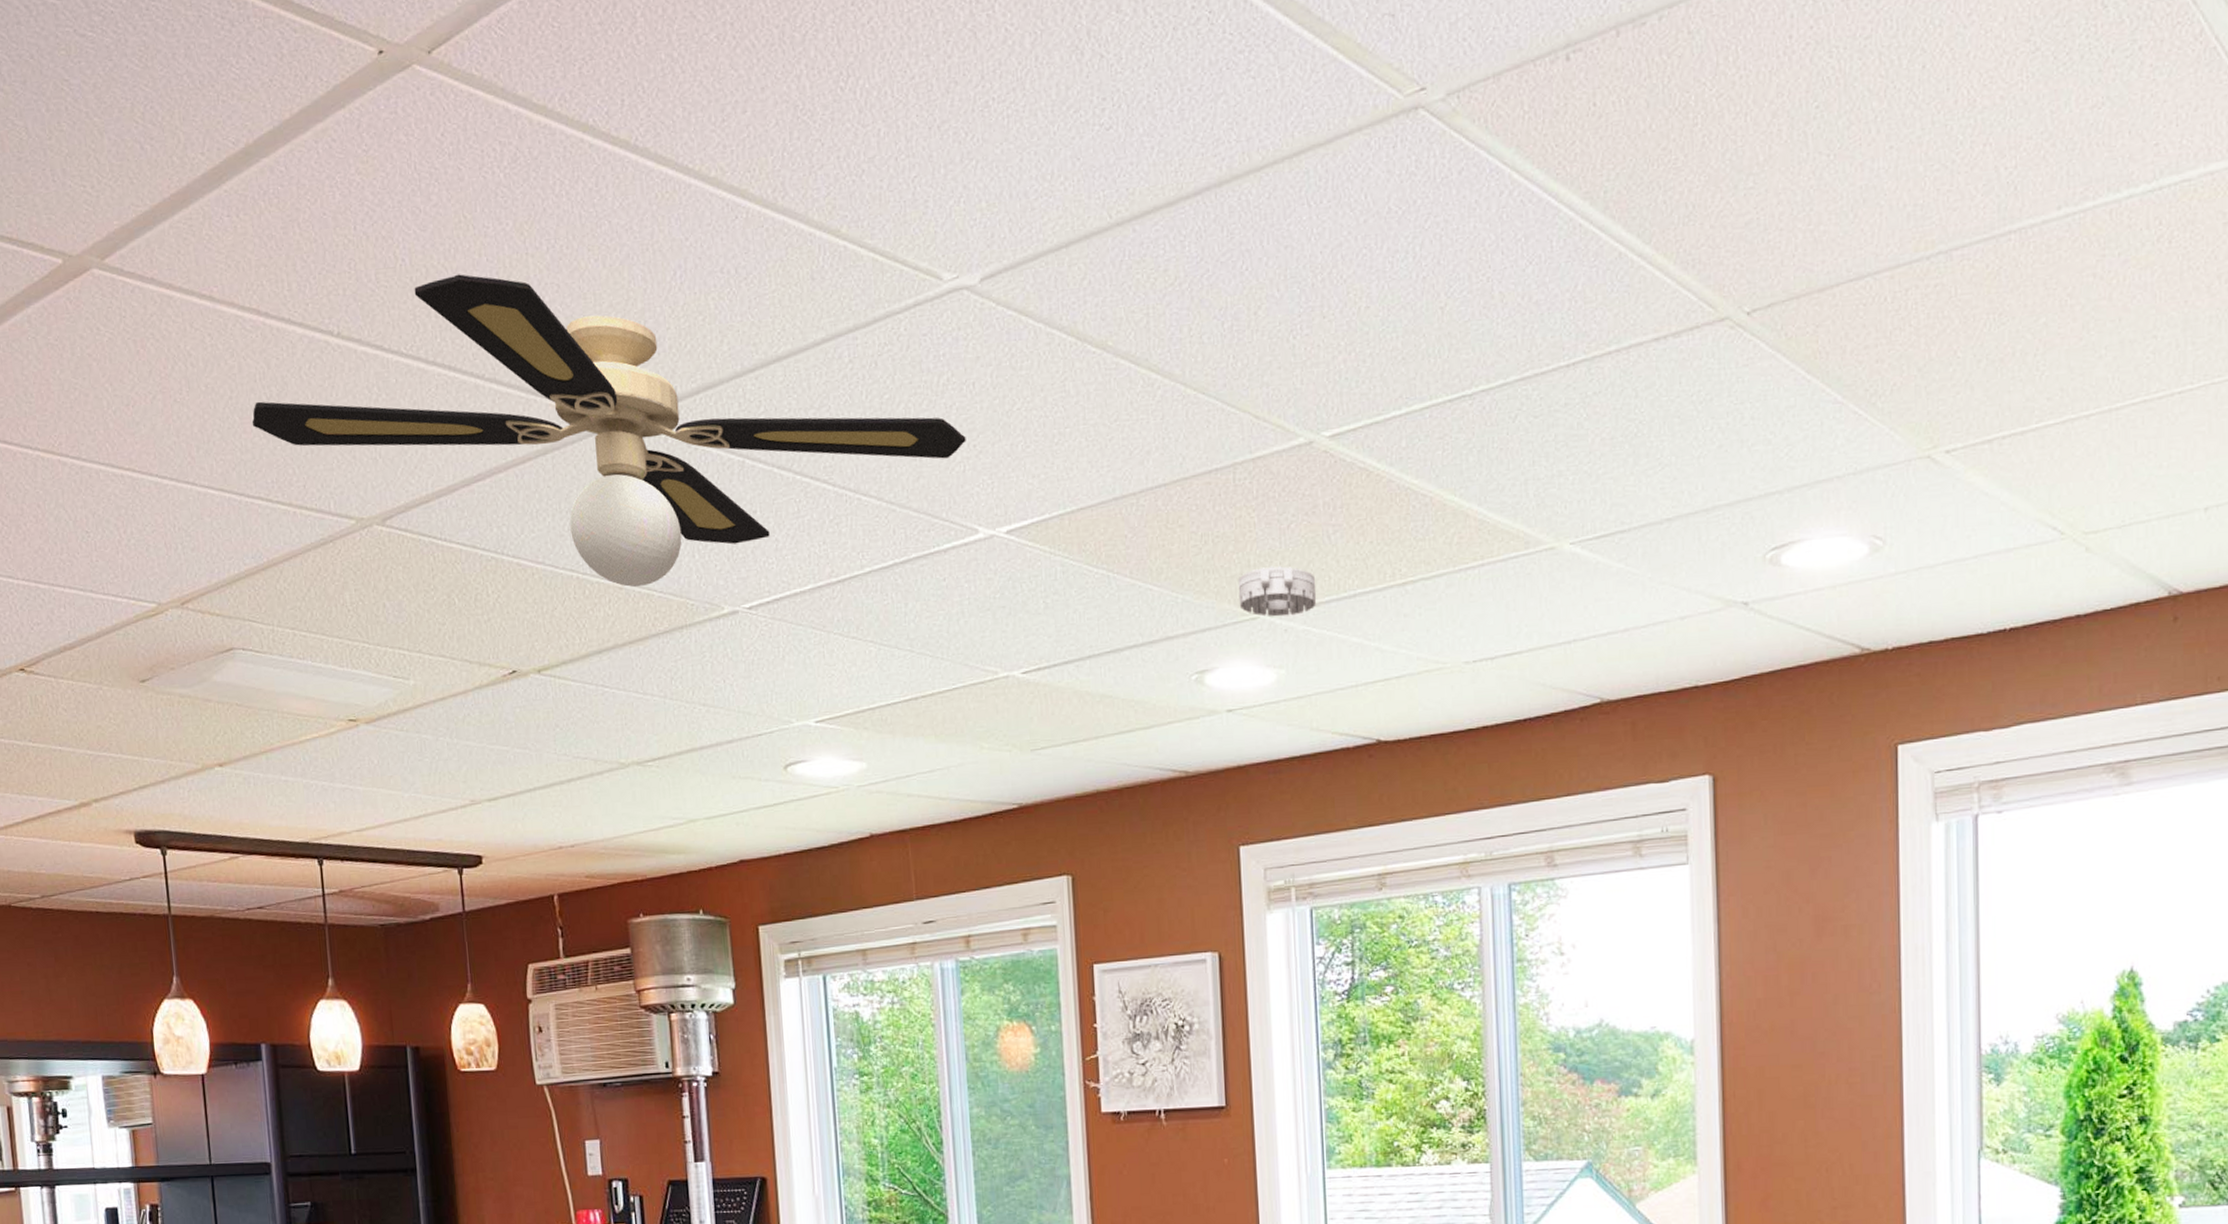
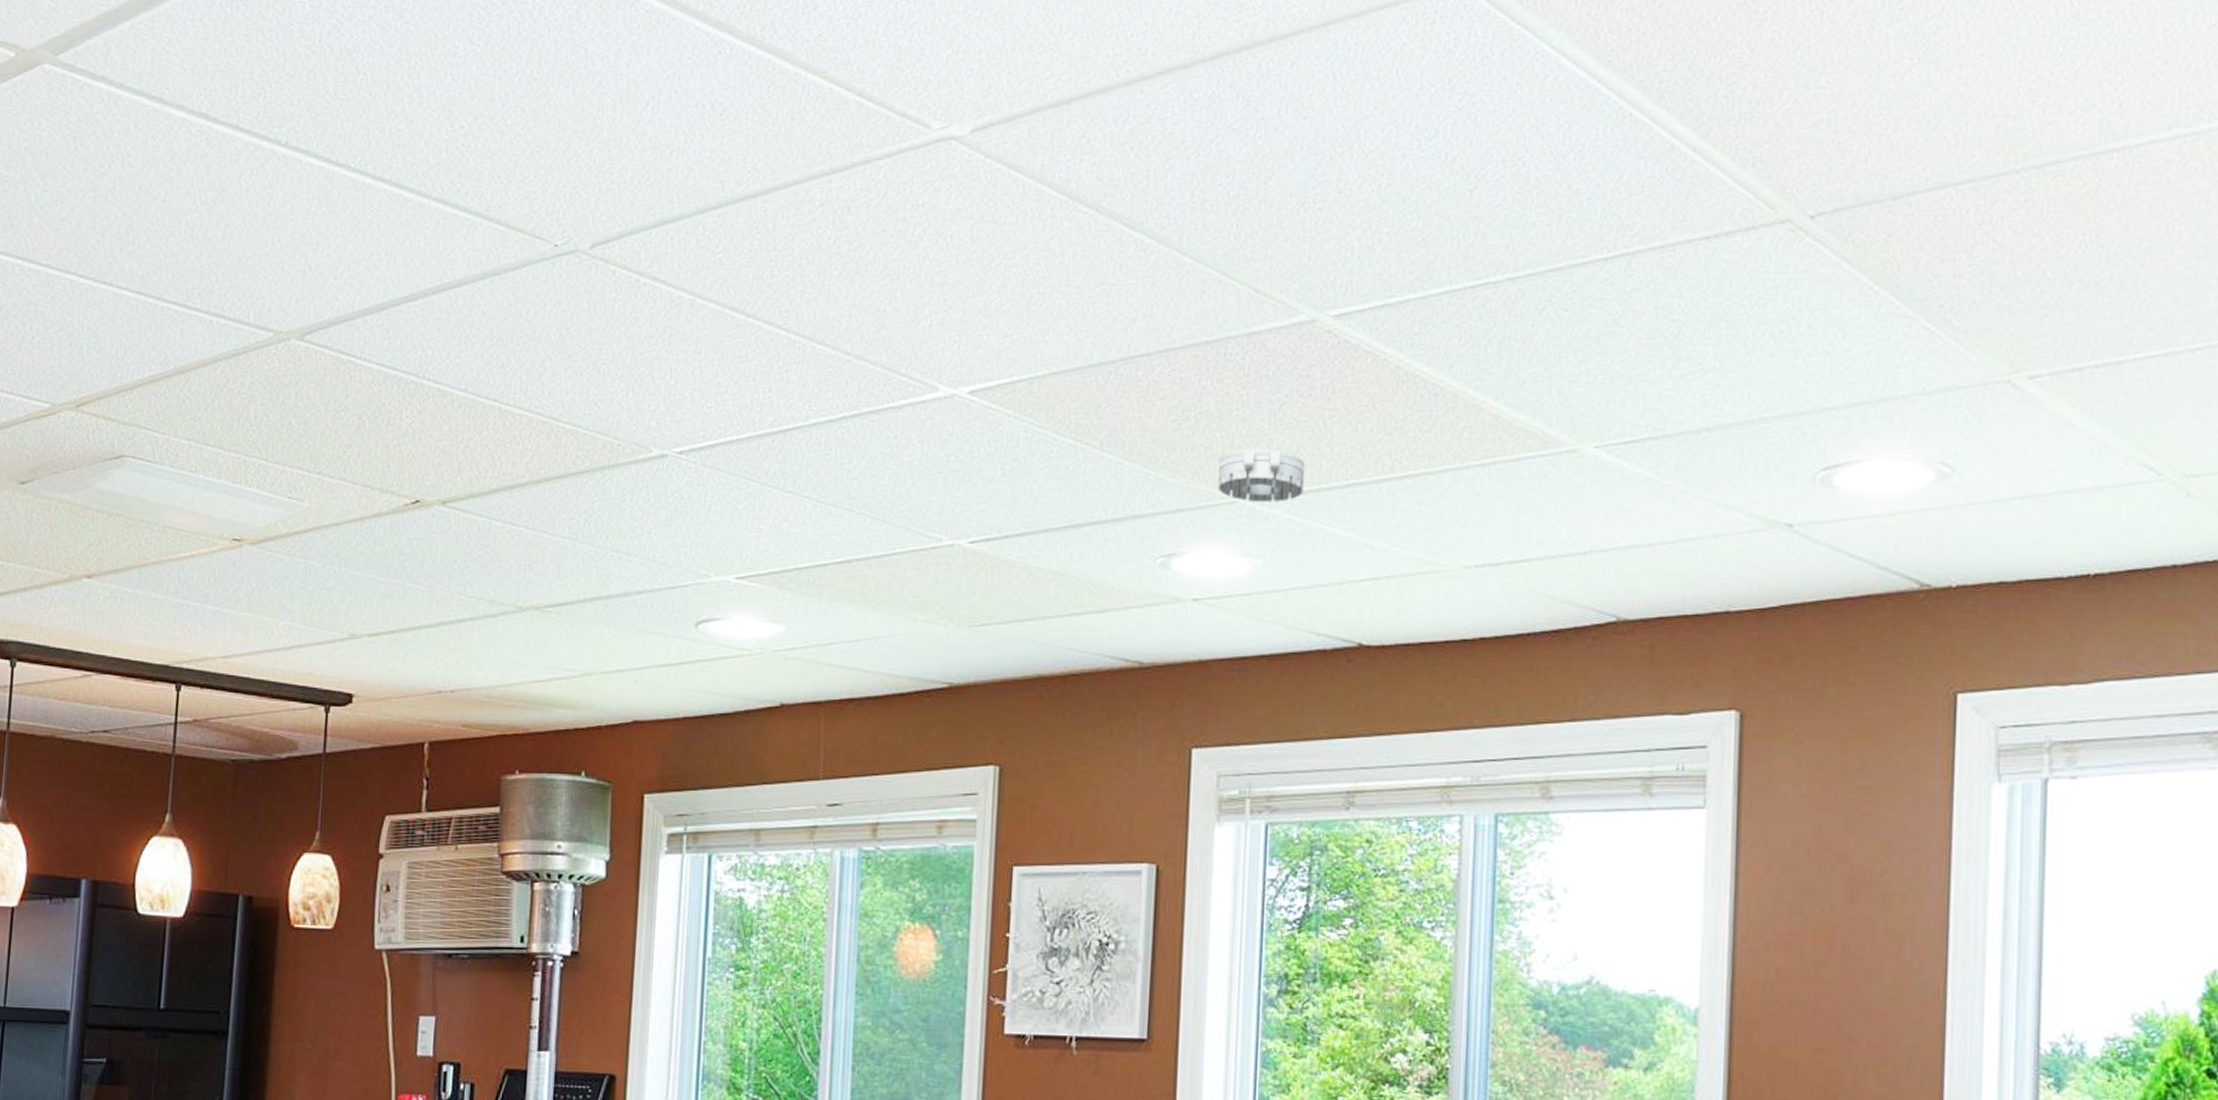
ceiling fan: present [252,274,966,587] -> none [181,92,937,421]

